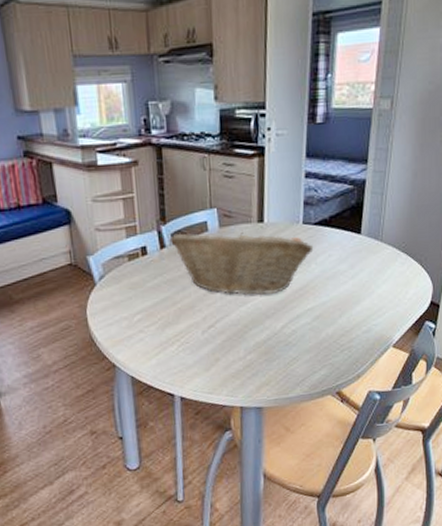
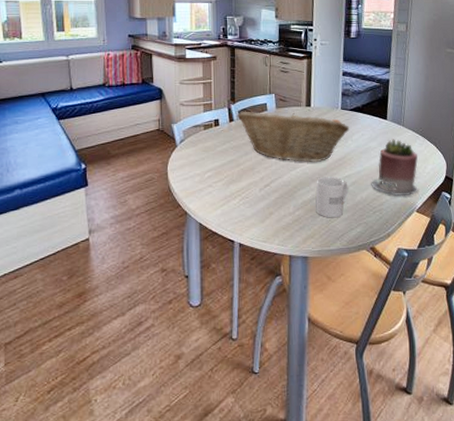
mug: none [271,310,311,361] -> present [315,176,349,218]
succulent planter: none [339,258,397,330] -> present [371,139,418,197]

